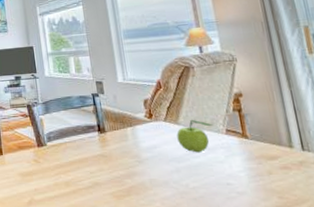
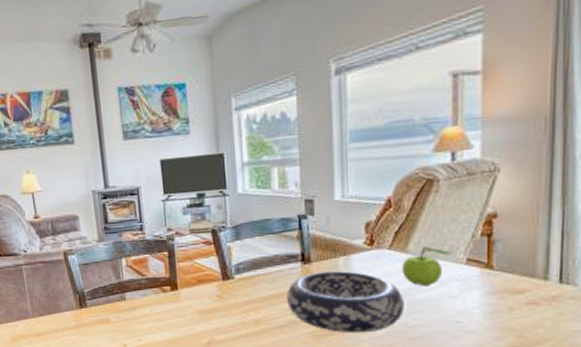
decorative bowl: none [89,139,185,194] -> present [287,271,404,333]

